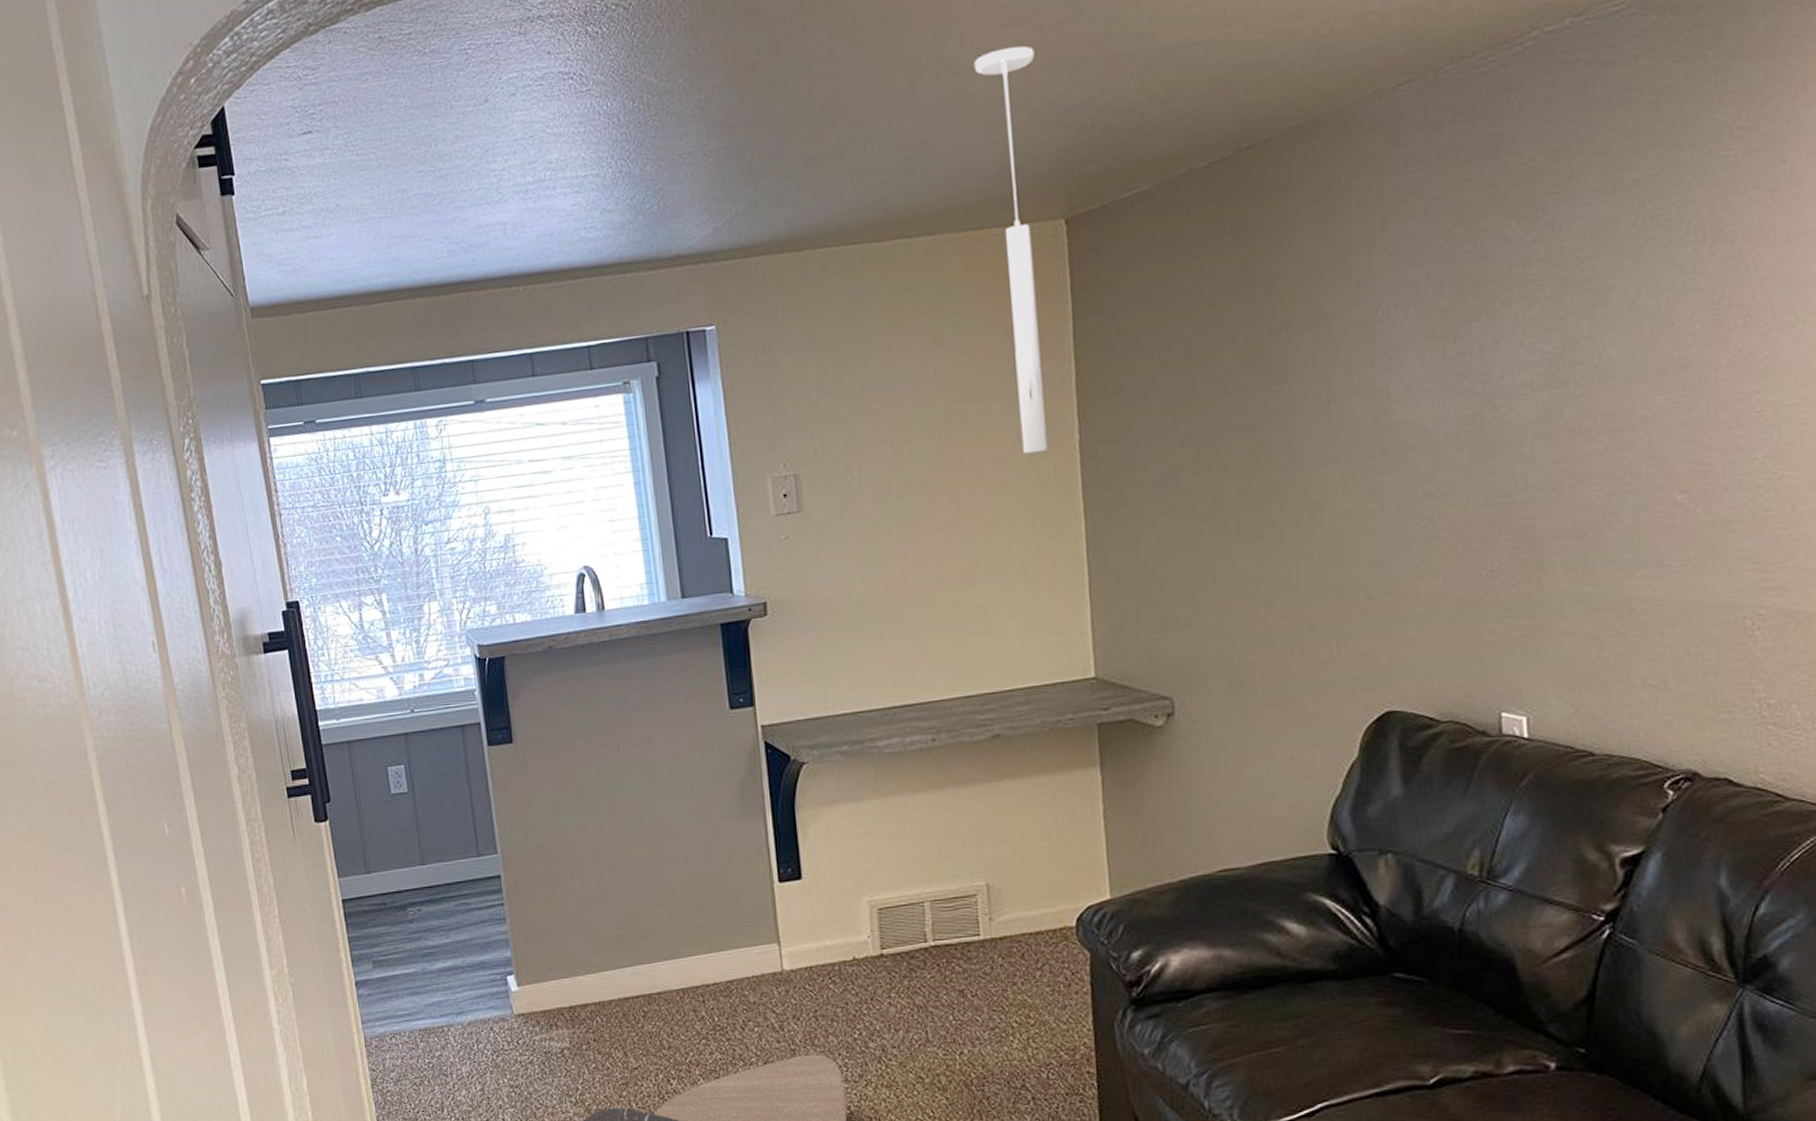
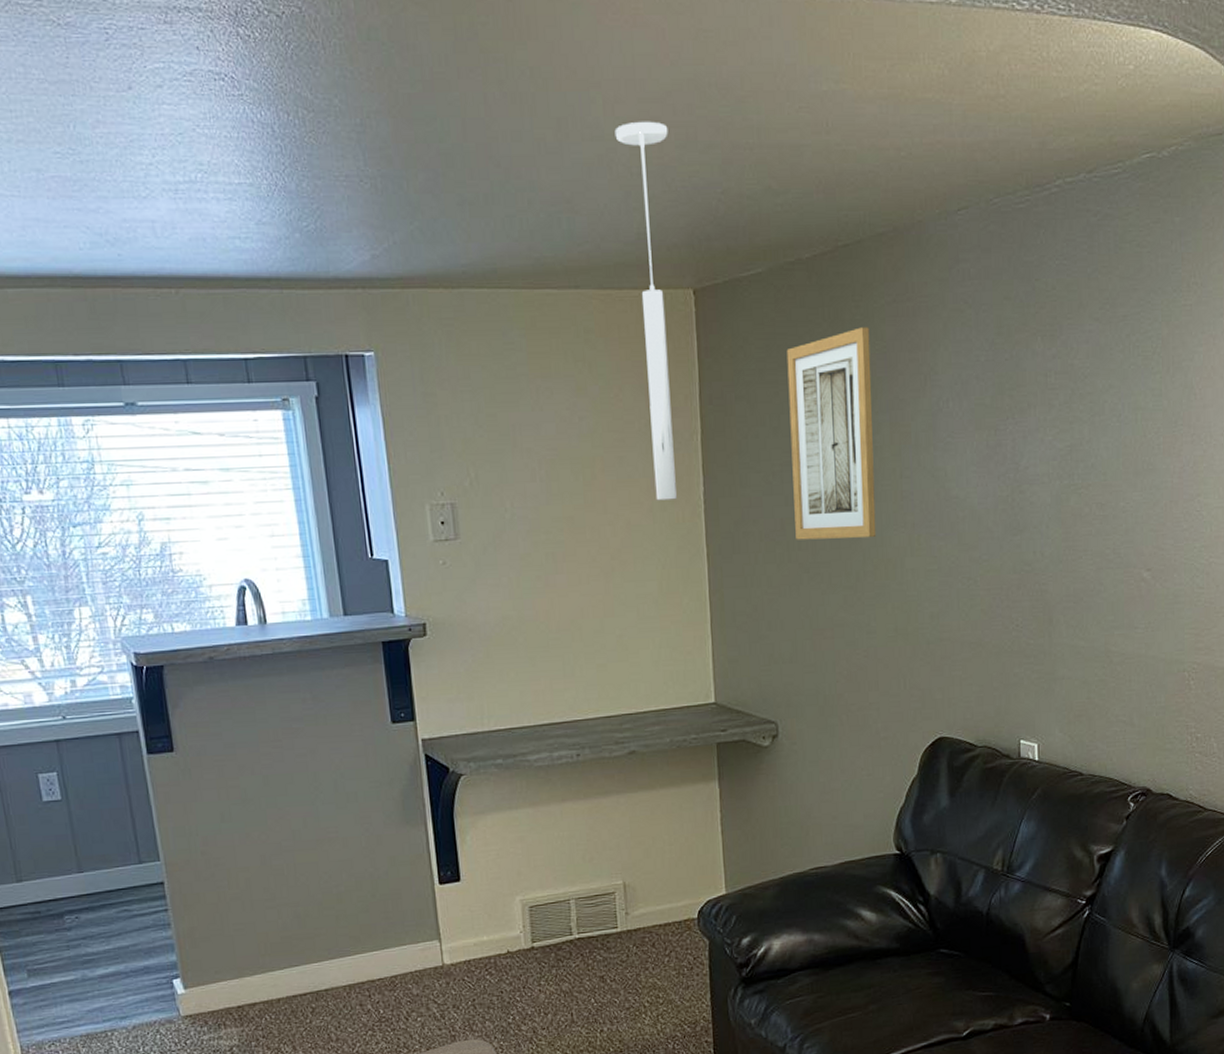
wall art: none [1179,235,1297,487] -> present [786,327,877,540]

